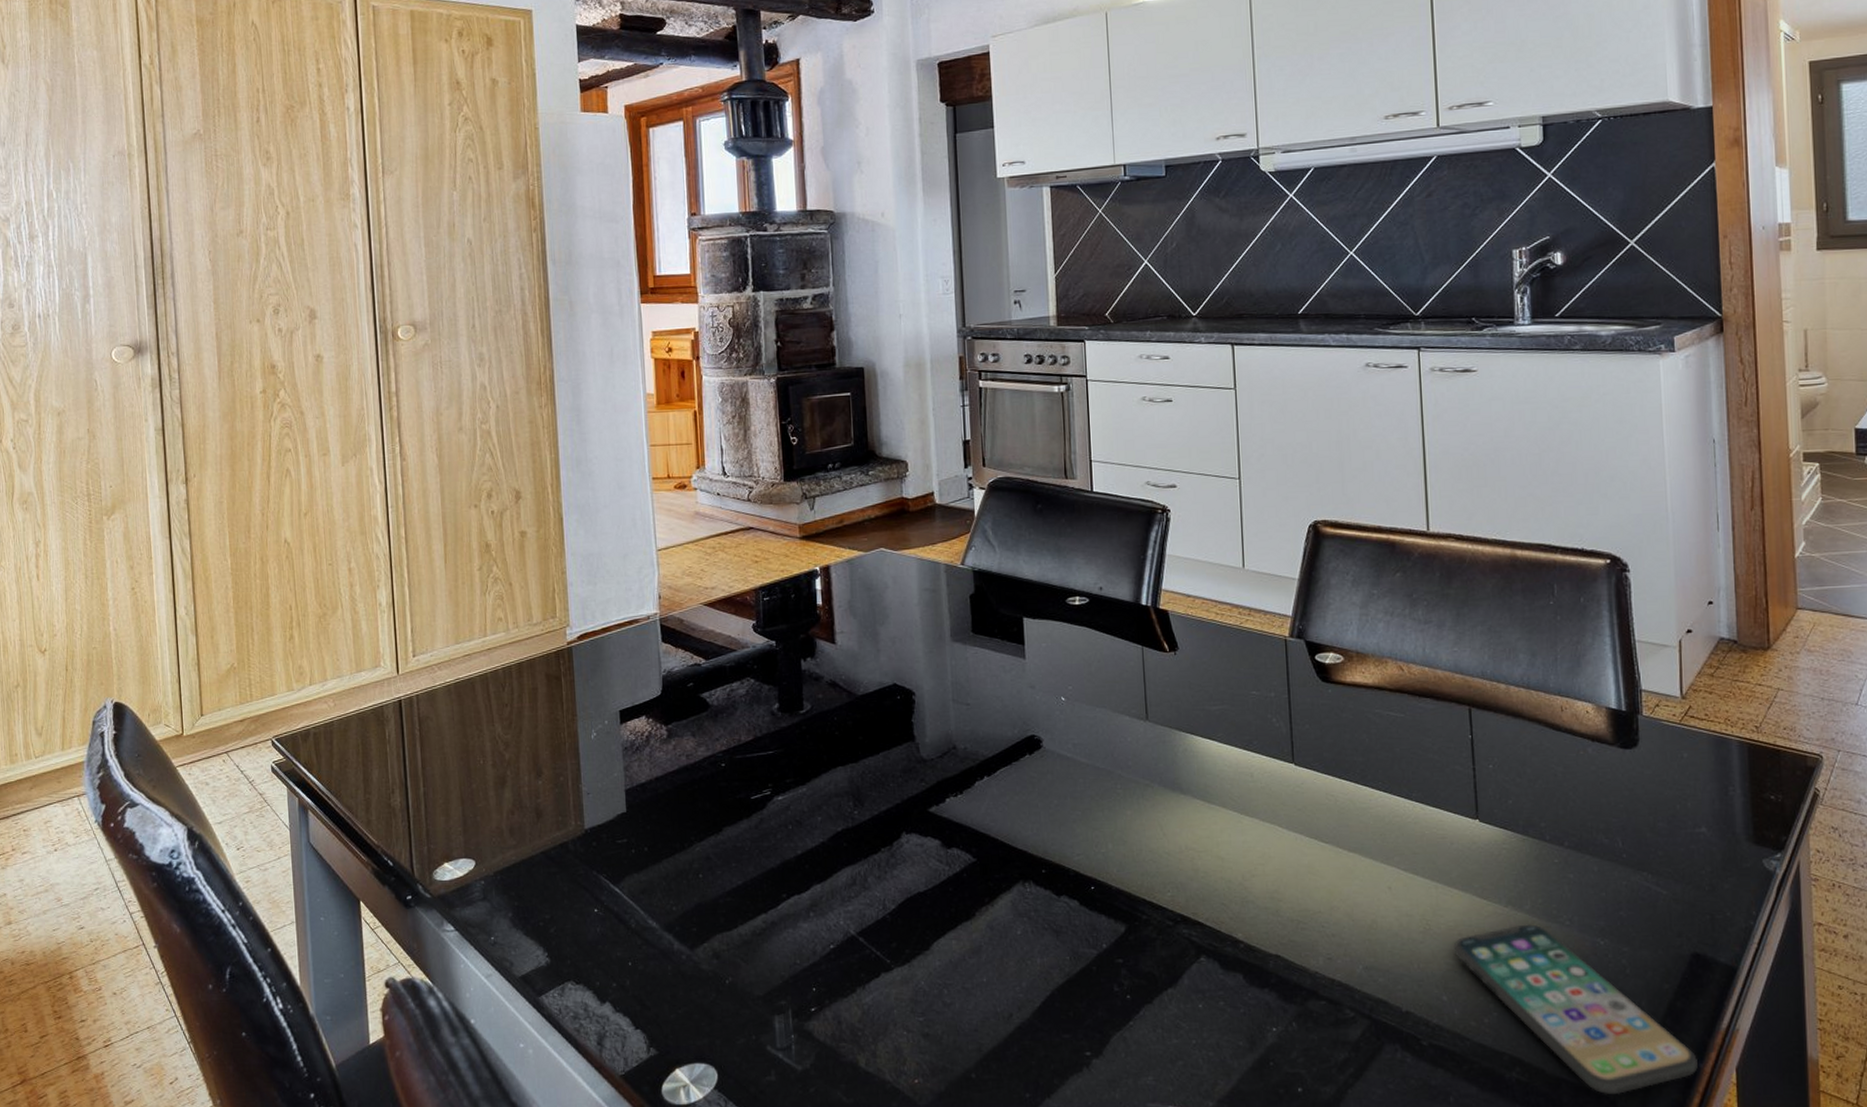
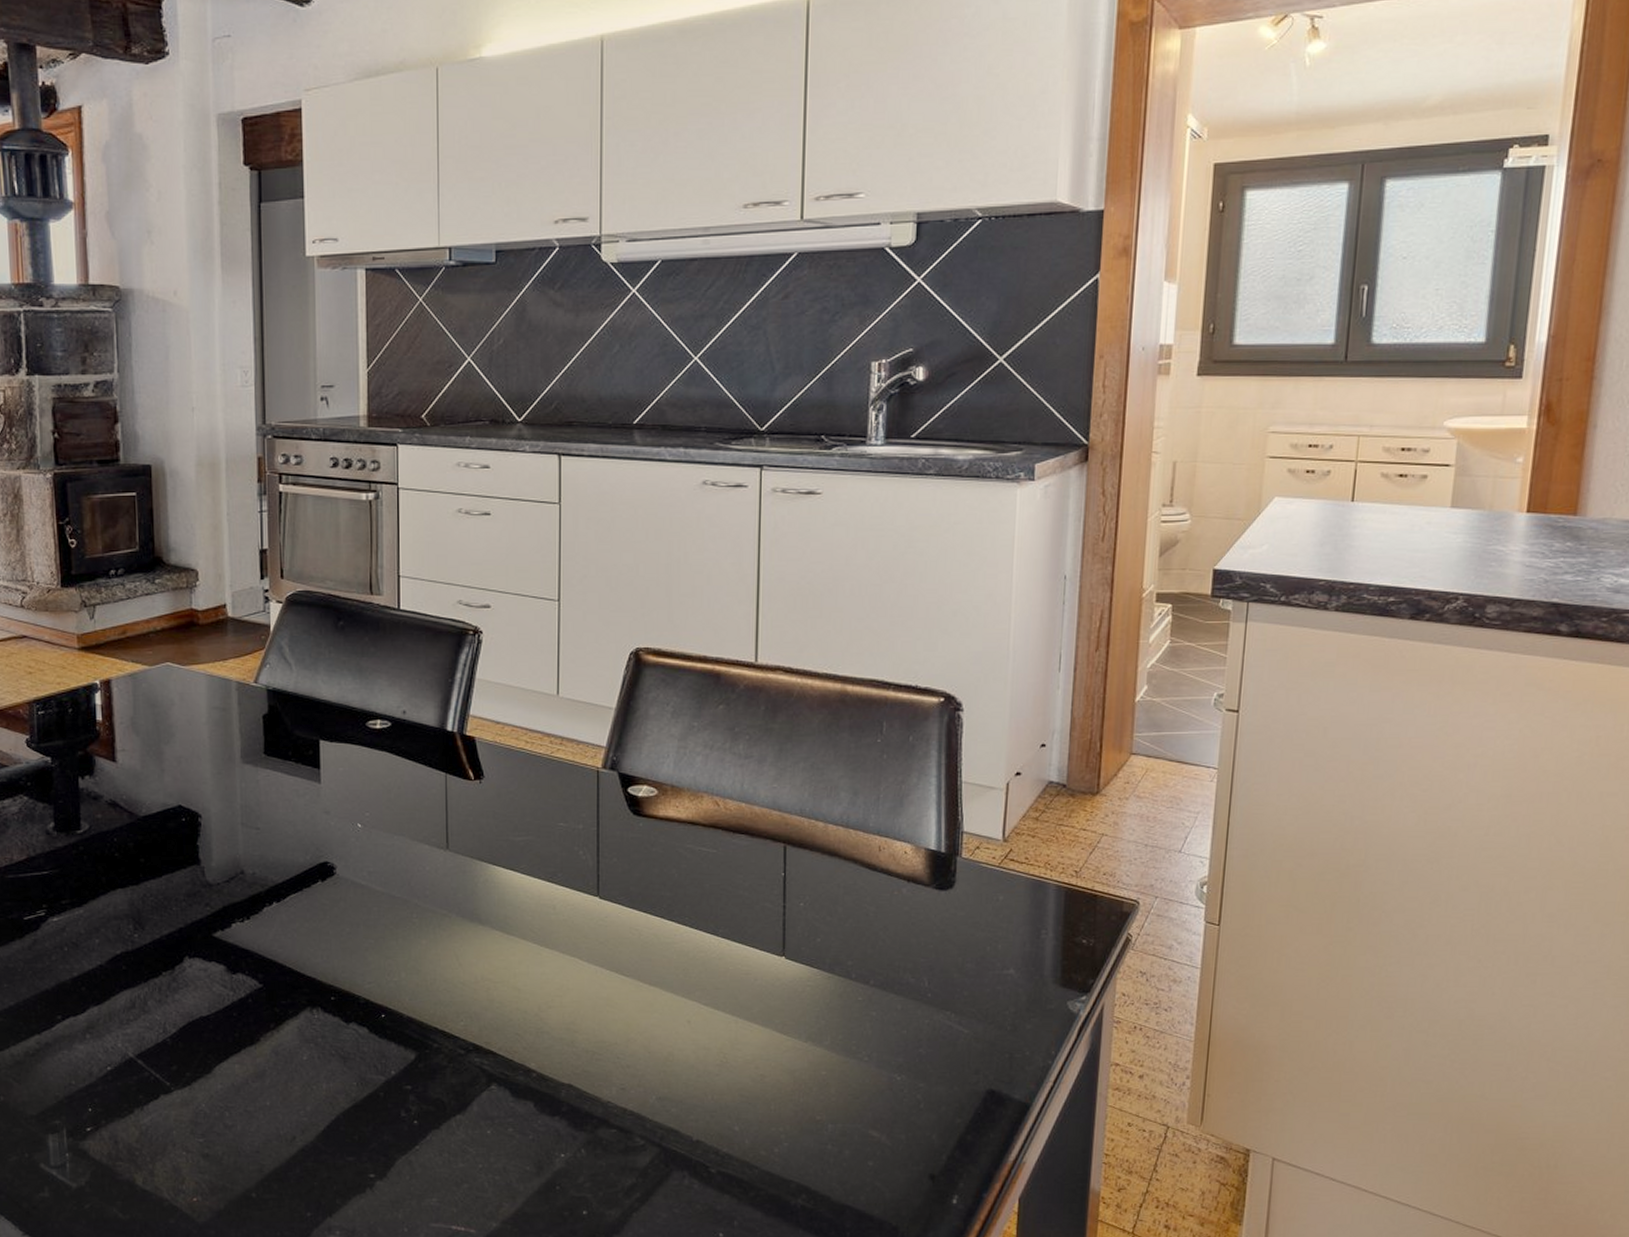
smartphone: present [1453,924,1698,1094] -> none [749,1059,982,1221]

